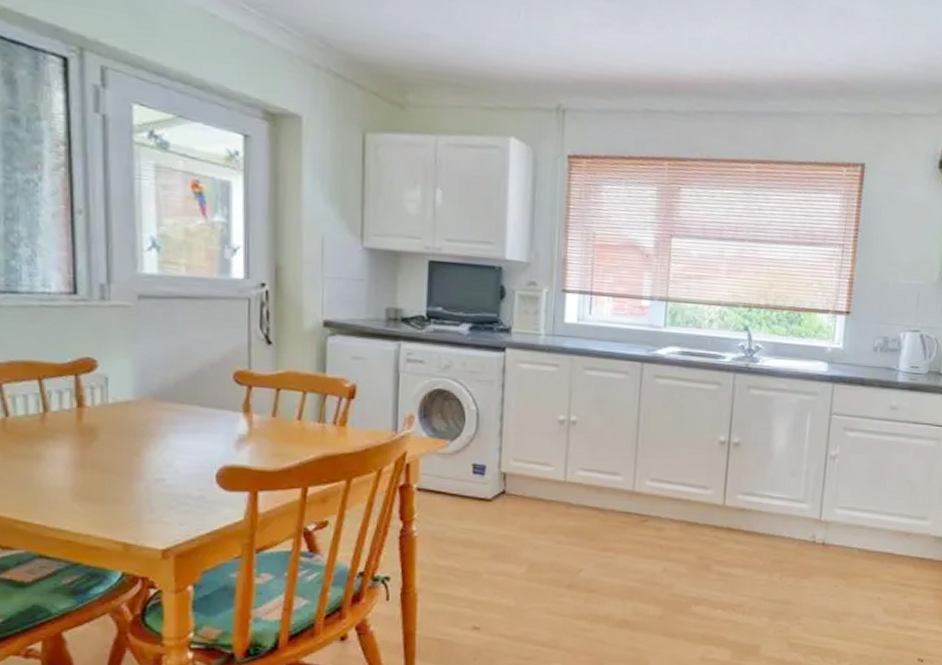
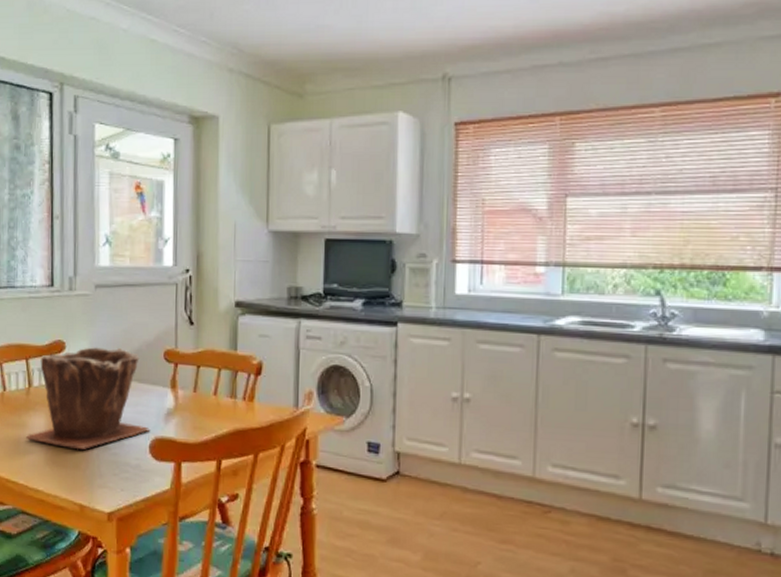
plant pot: none [42,366,218,483] -> present [26,347,151,450]

